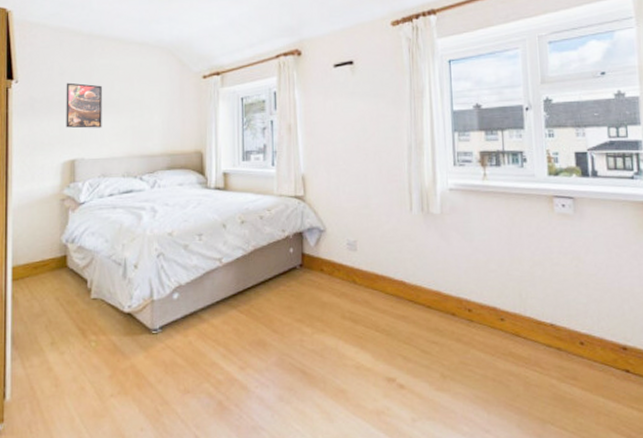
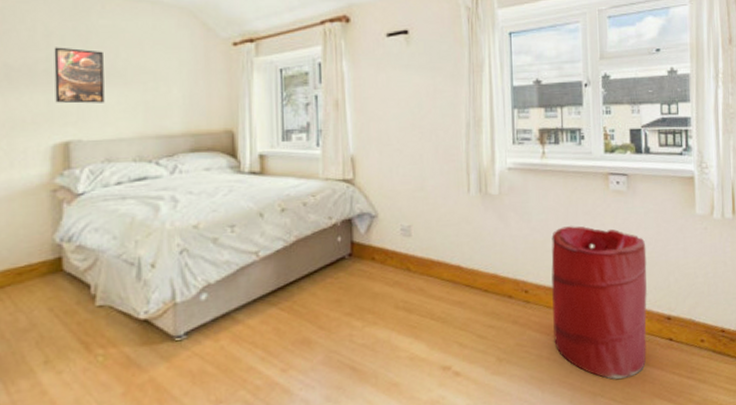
laundry hamper: none [494,247,600,409] -> present [551,226,647,380]

